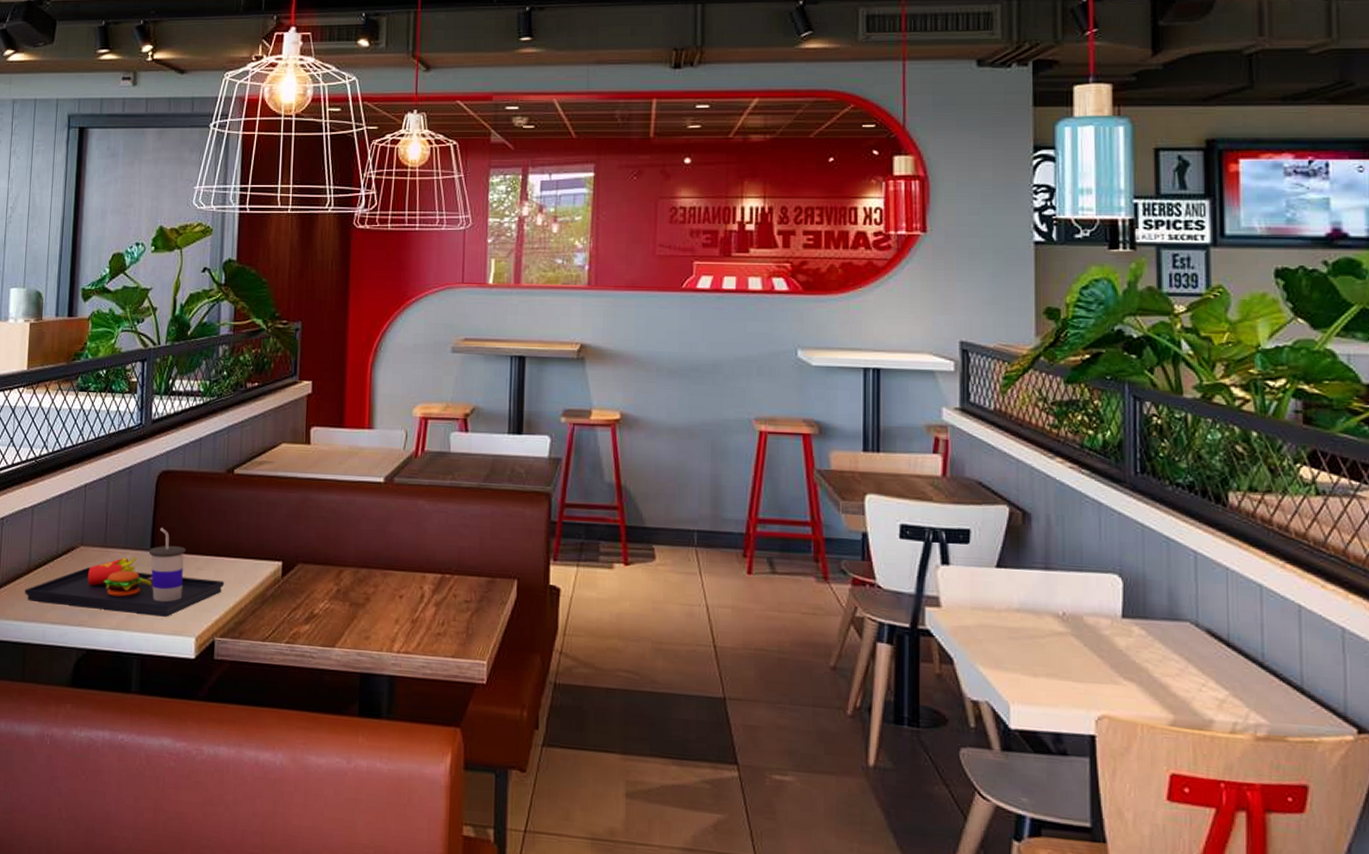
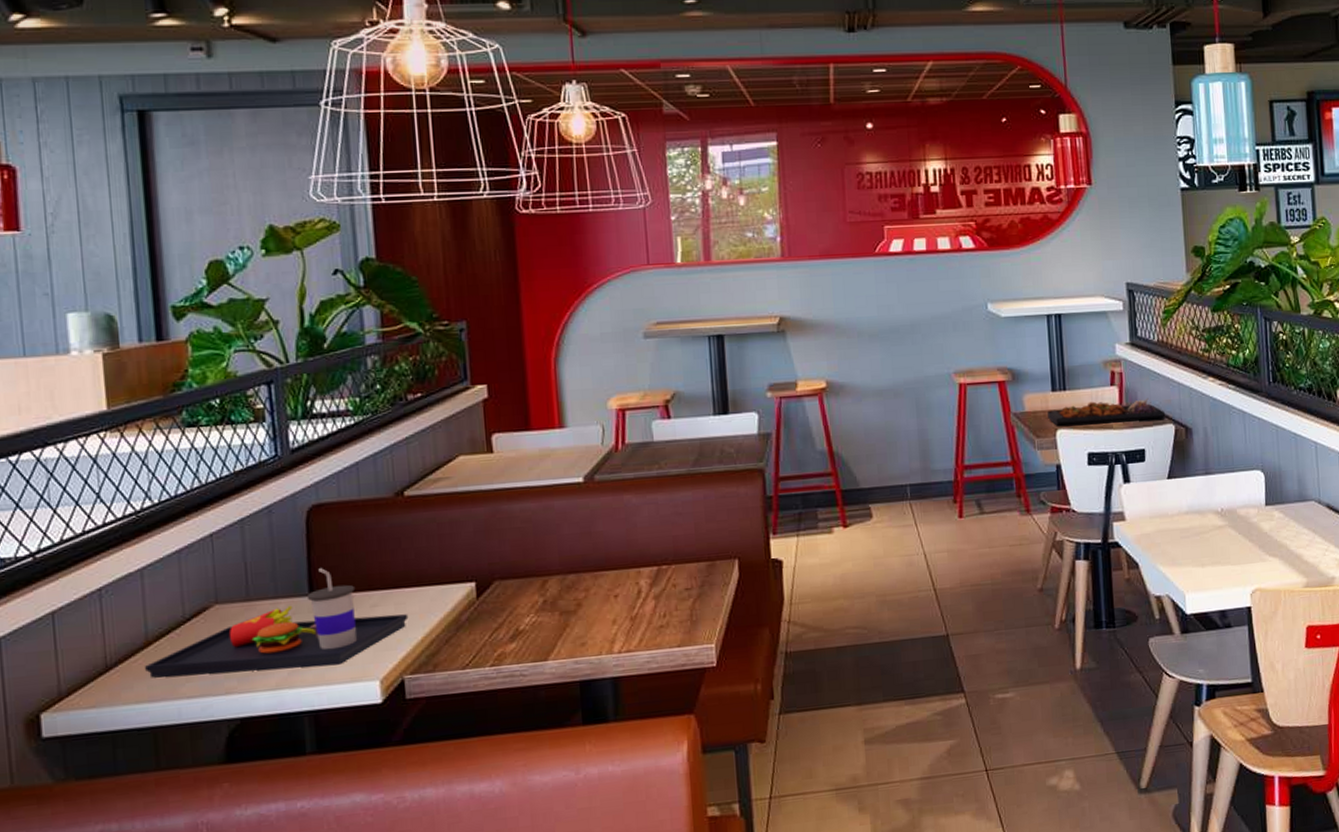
food tray: none [855,468,997,498] -> present [1047,397,1165,426]

